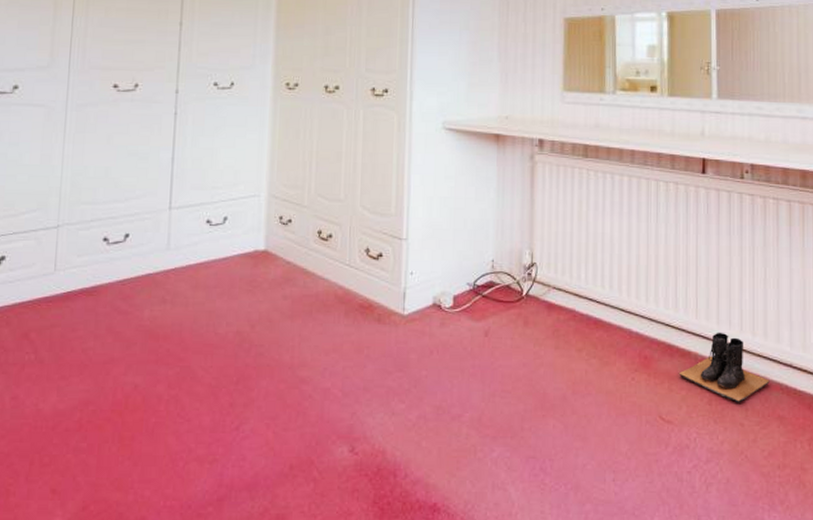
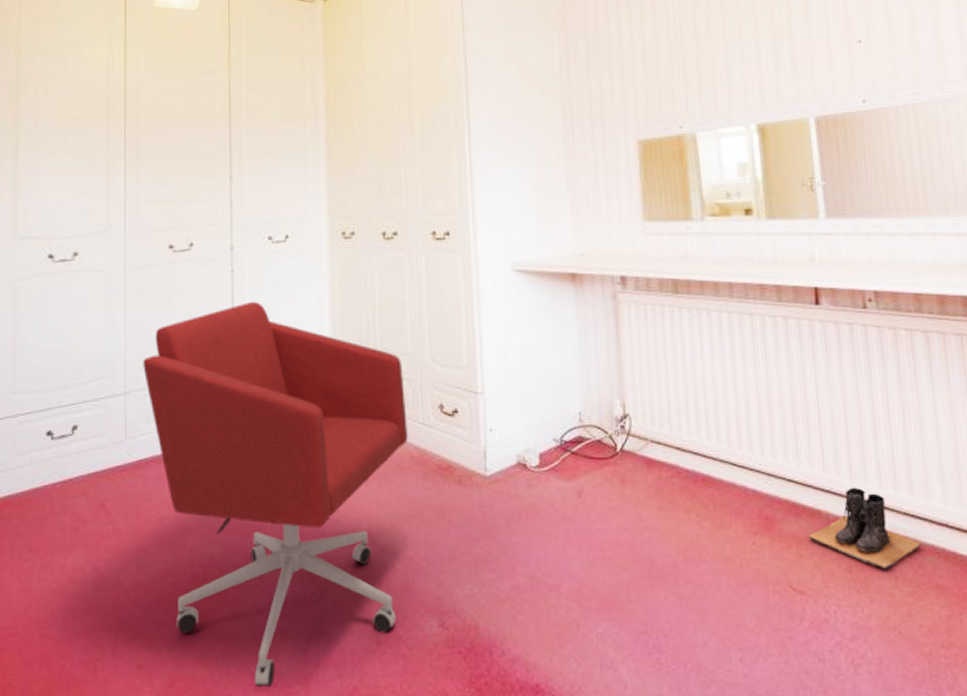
armchair: none [78,143,335,510] -> present [143,301,408,688]

